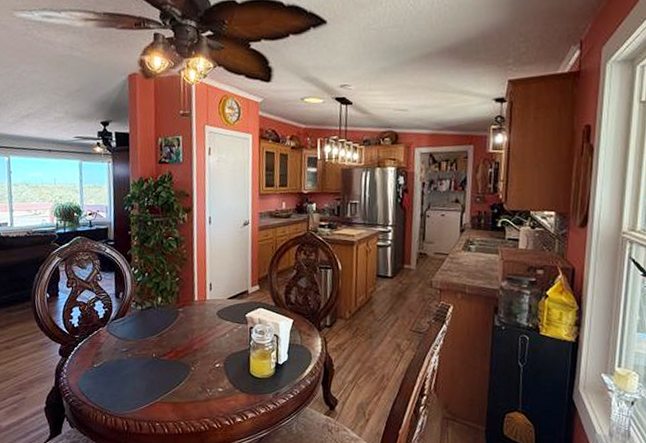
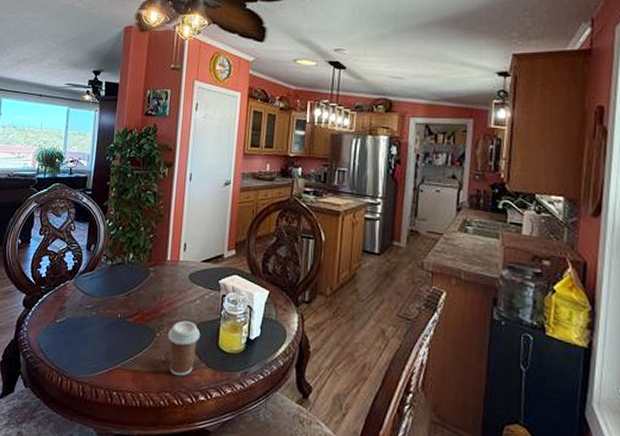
coffee cup: none [201,353,233,403] -> present [167,320,201,376]

